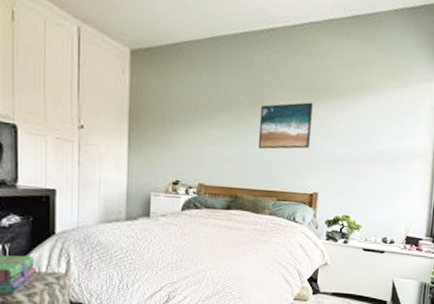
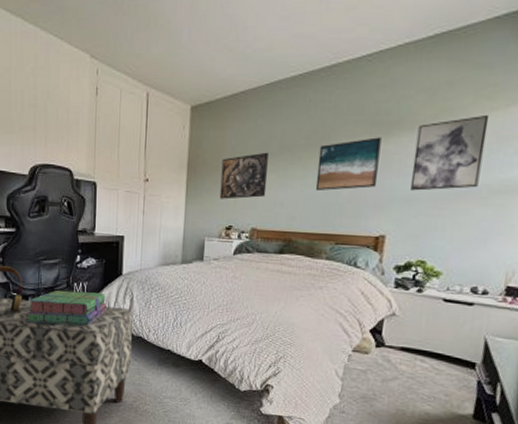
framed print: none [165,107,213,153] -> present [219,152,269,200]
wall art: none [336,91,392,154] -> present [410,114,490,191]

